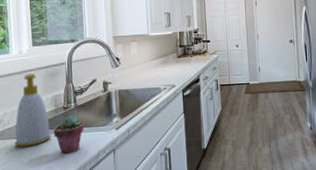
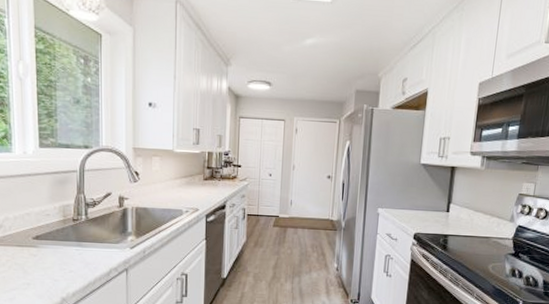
soap bottle: present [14,73,51,147] -> none [16,178,58,256]
potted succulent: present [53,115,84,154] -> none [61,228,95,268]

